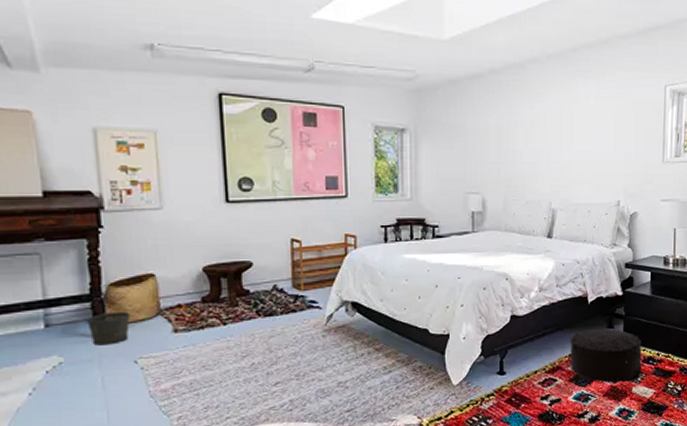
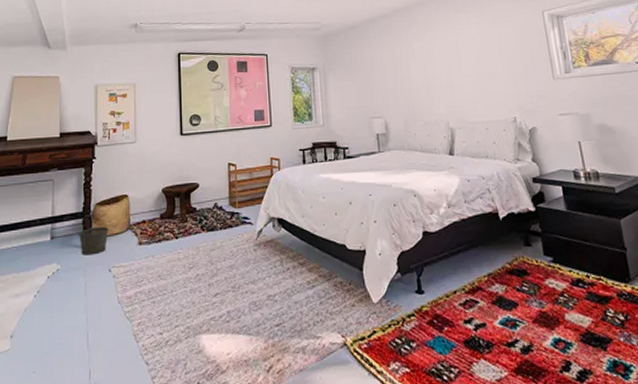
pouf: present [570,328,642,384] -> none [486,246,572,309]

